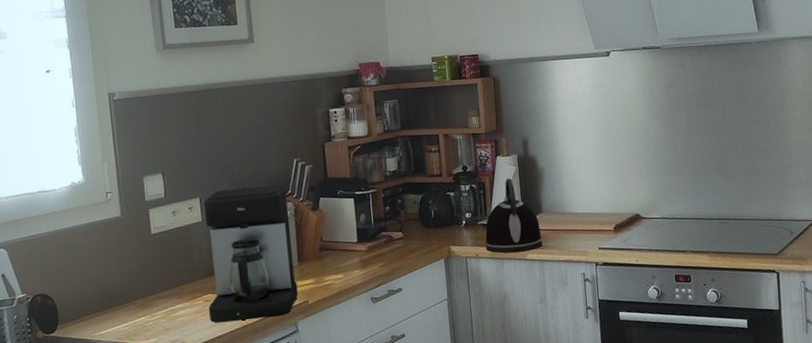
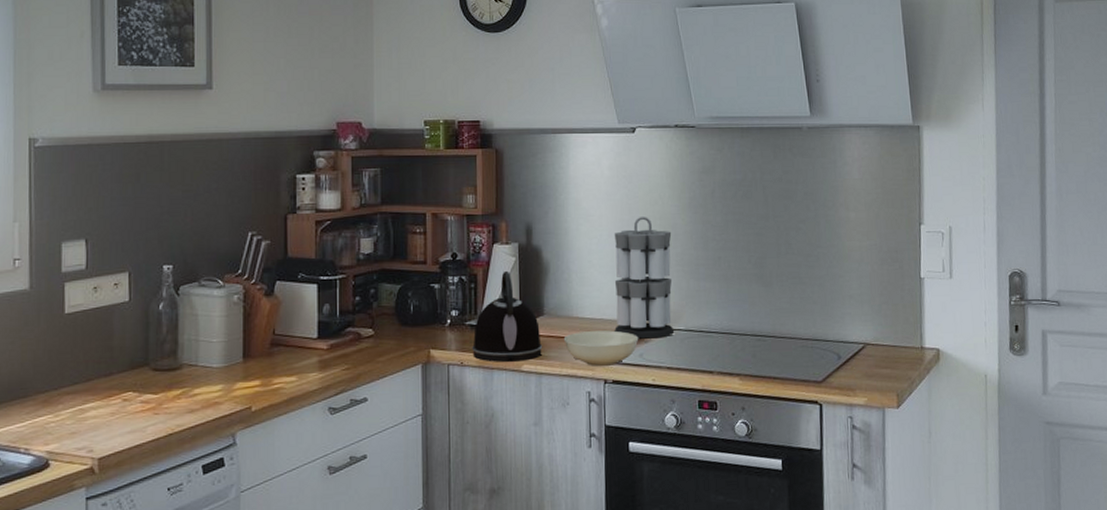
coffee maker: present [203,185,298,323] -> none [127,262,239,429]
bowl: none [560,222,623,253] -> present [563,330,639,367]
spice rack: none [596,126,652,228] -> present [614,217,675,339]

